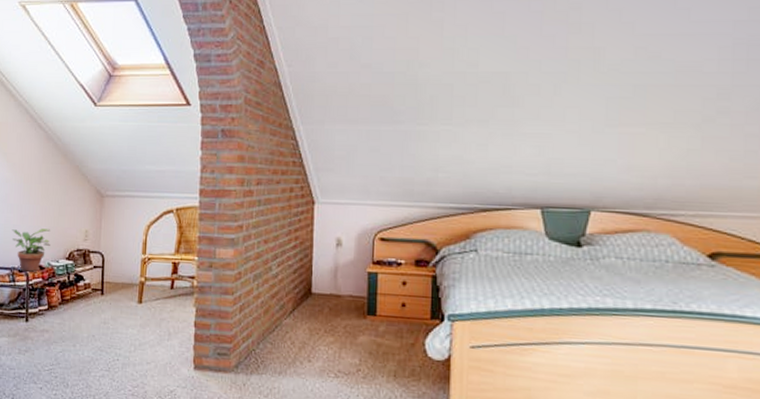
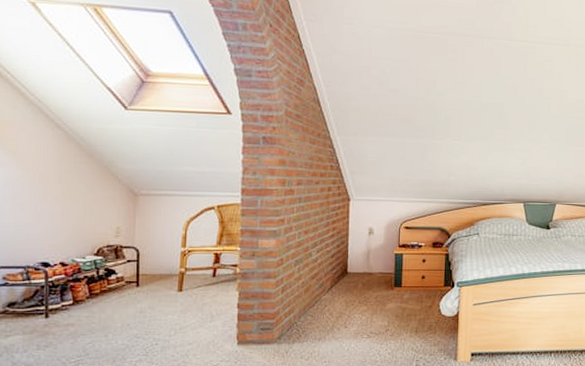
potted plant: present [11,228,51,272] -> none [24,227,75,269]

